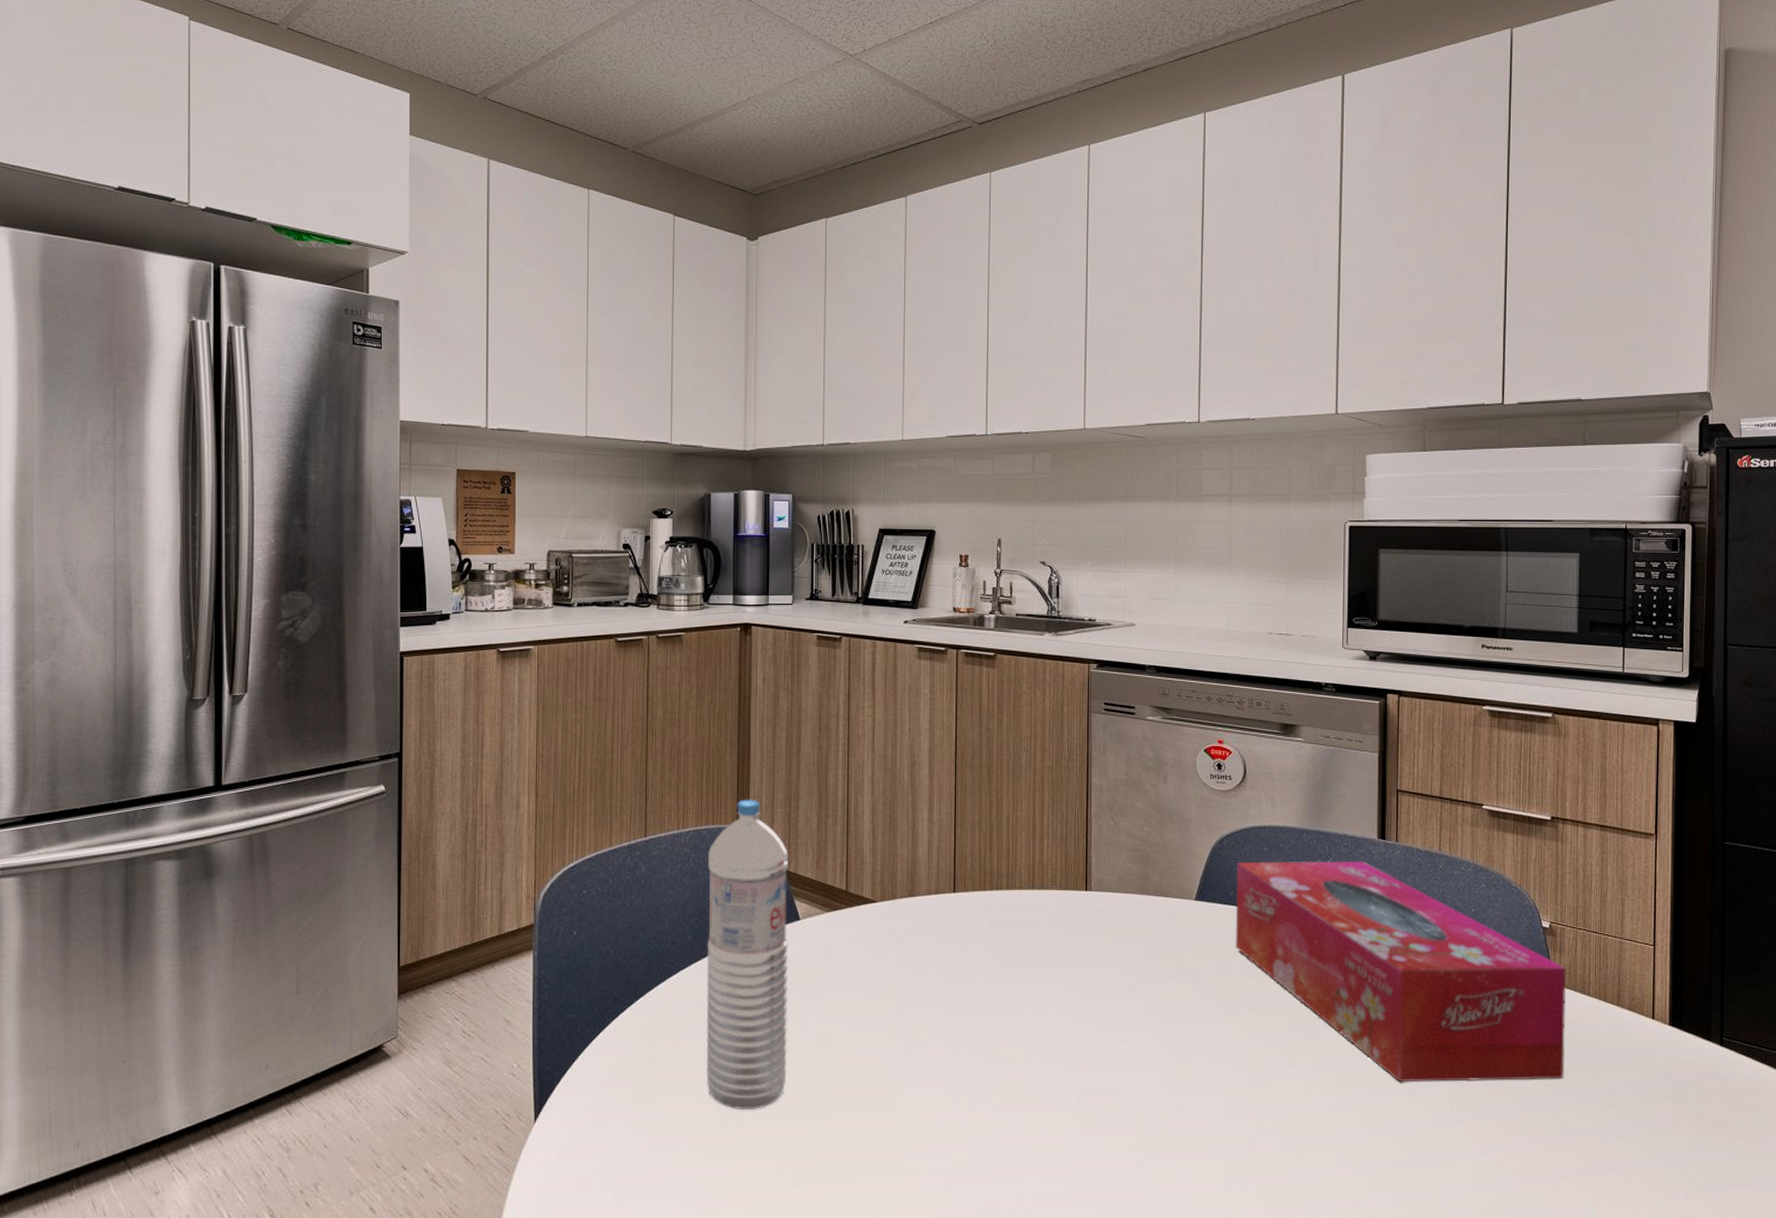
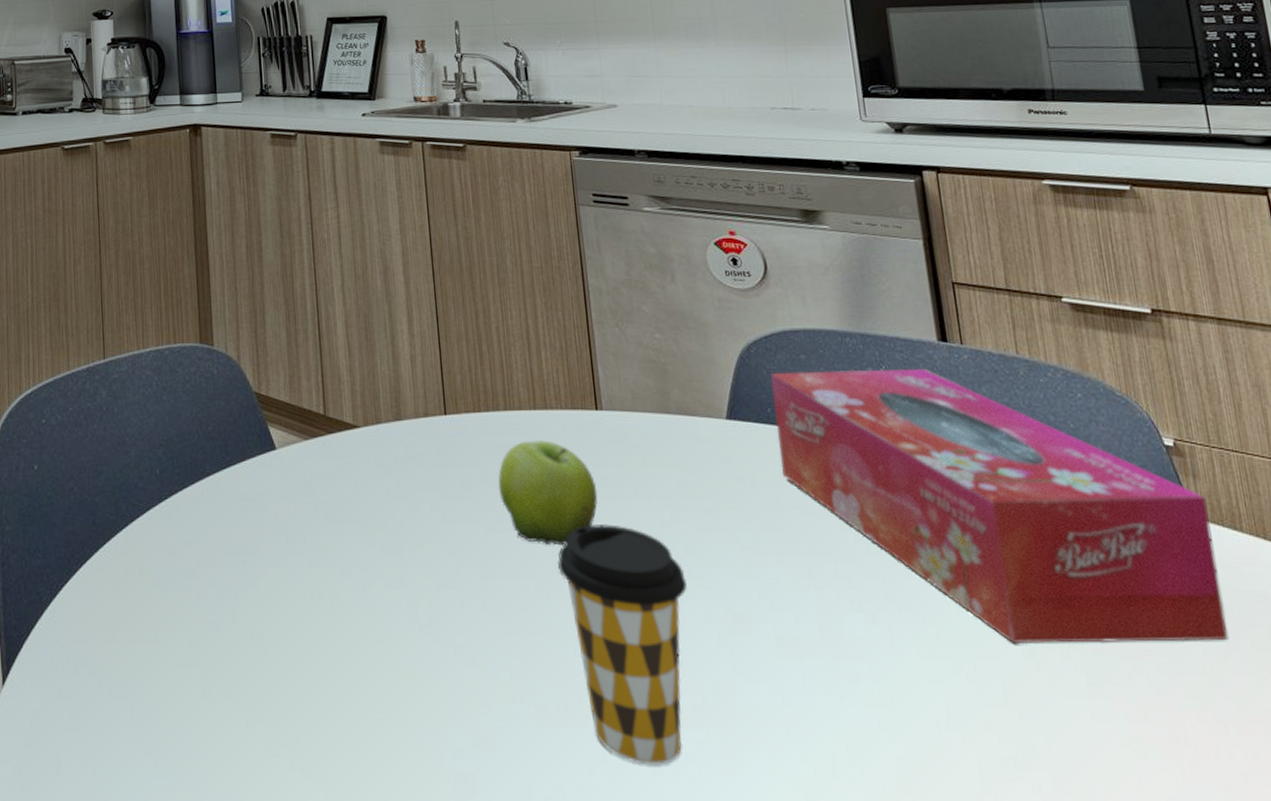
water bottle: present [706,799,789,1109] -> none [171,314,276,672]
fruit: none [994,916,1079,1004] -> present [498,440,598,546]
coffee cup: none [1038,986,1144,1181] -> present [557,524,687,767]

